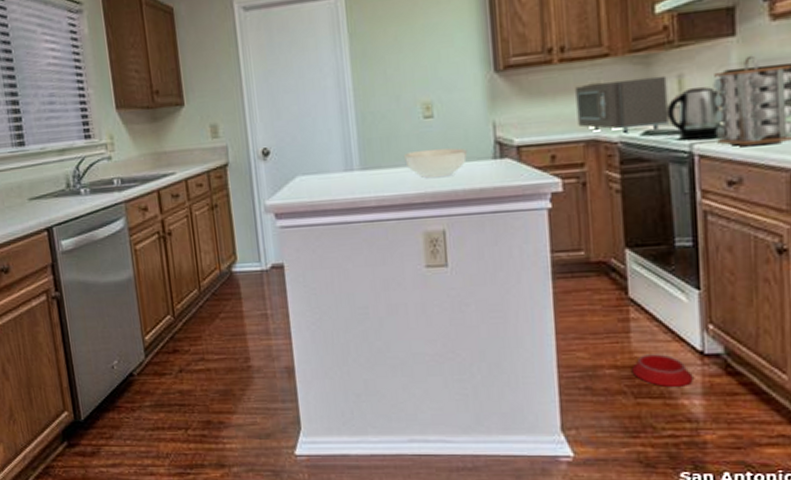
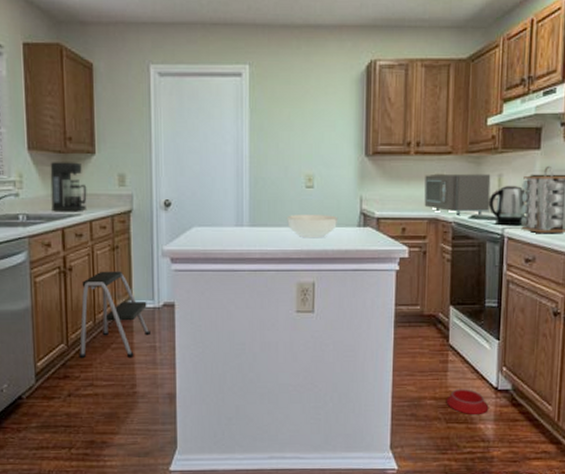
coffee maker: none [139,116,180,173] -> present [50,162,87,212]
step stool: none [182,231,260,330] -> present [79,271,150,358]

